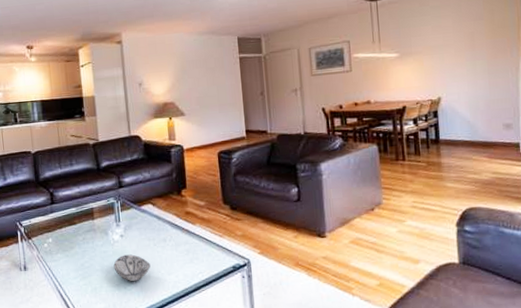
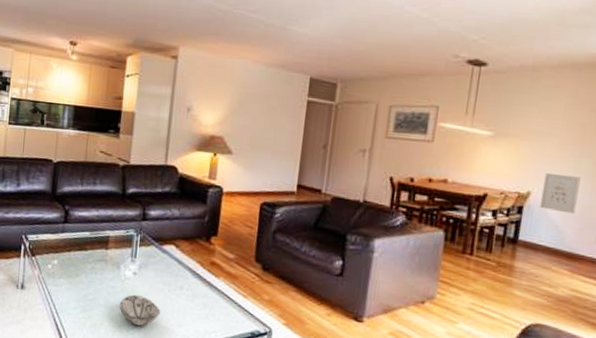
wall art: none [448,77,481,110] -> present [539,172,581,214]

